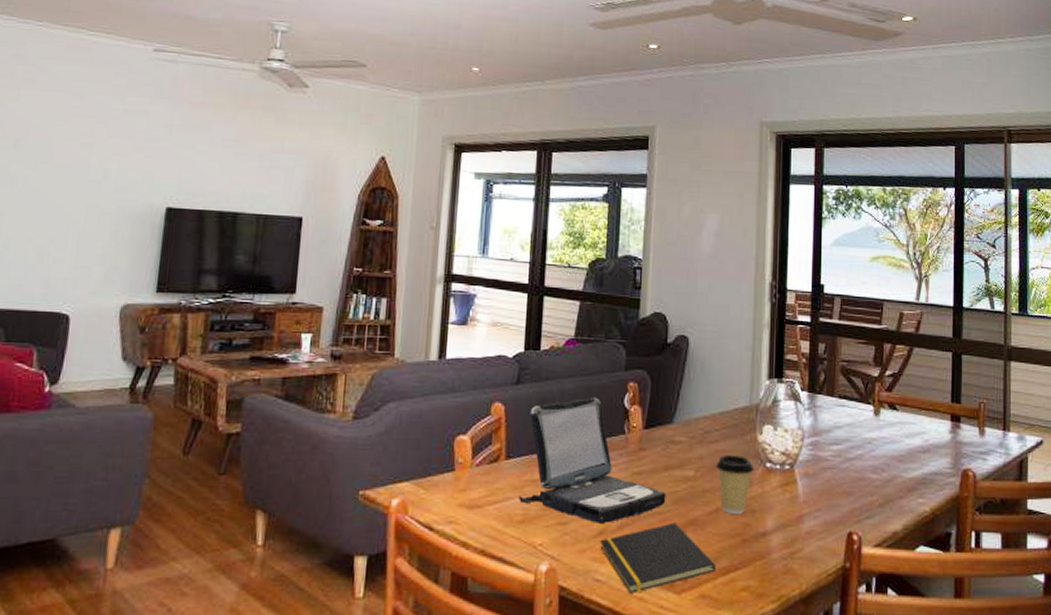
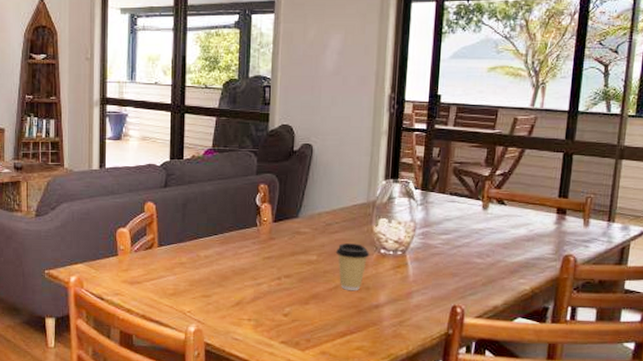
laptop: present [519,397,666,523] -> none [170,197,292,296]
notepad: present [600,522,717,593] -> none [237,296,335,349]

